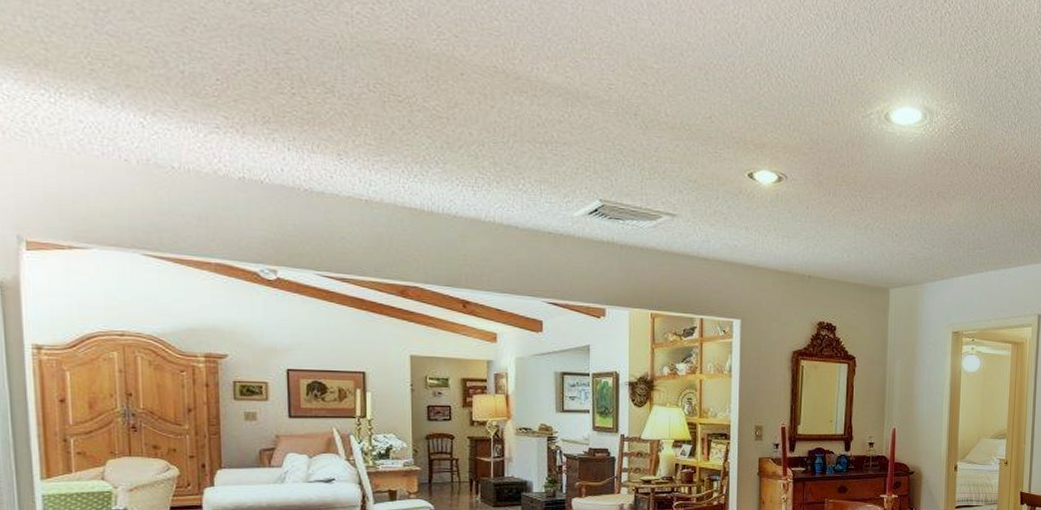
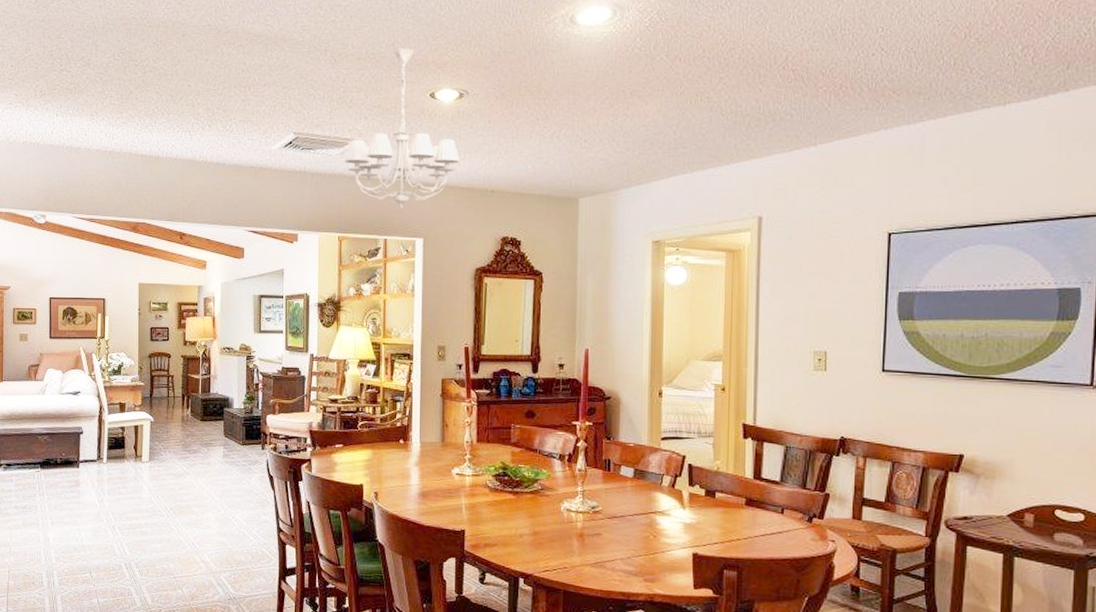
chandelier: none [658,122,778,289] -> present [345,48,460,209]

